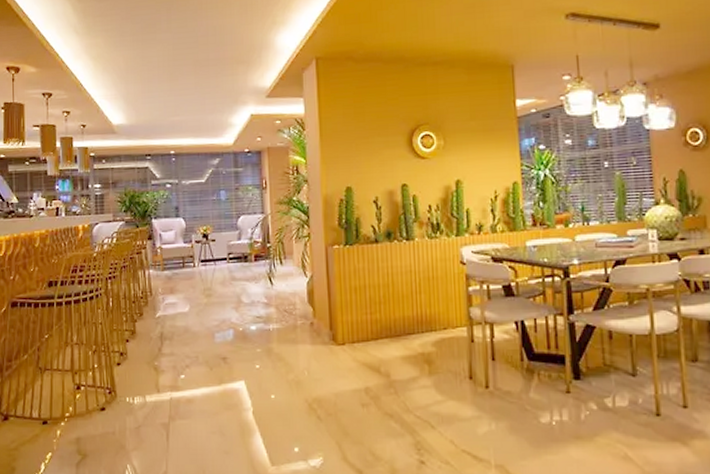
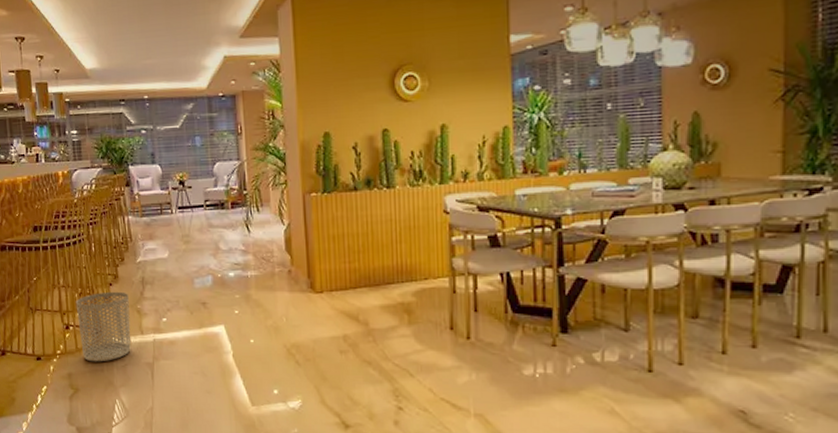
waste bin: none [89,348,146,424] -> present [75,291,131,362]

